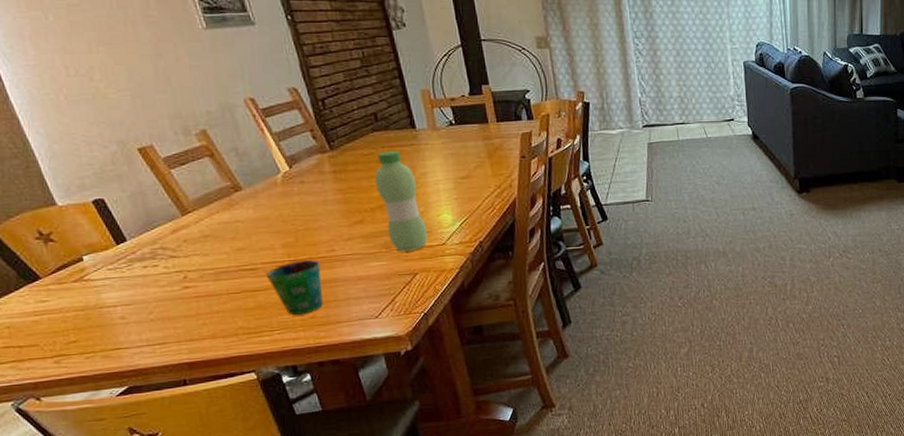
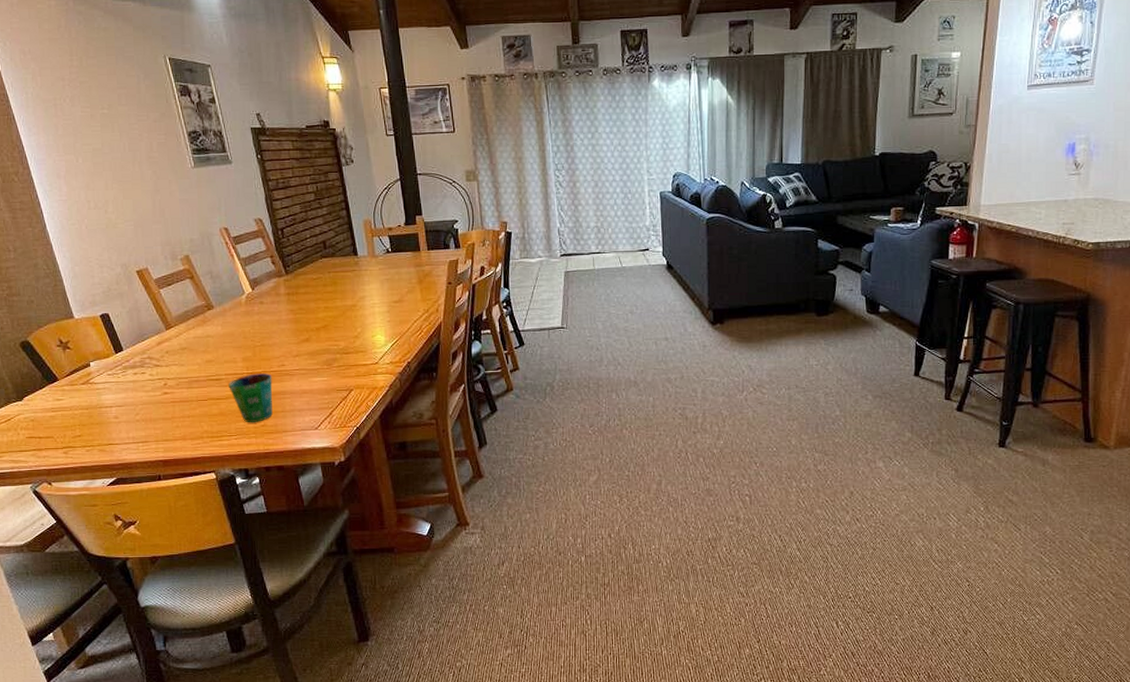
water bottle: present [375,151,428,252] -> none [321,276,363,369]

